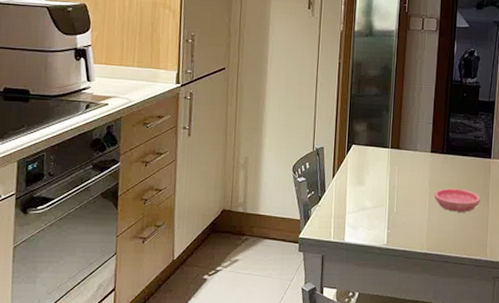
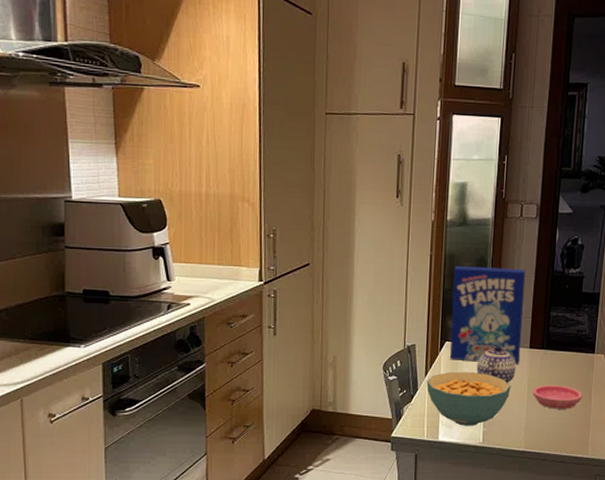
cereal bowl: none [334,174,414,228] -> present [426,371,511,426]
cereal box: none [356,73,427,169] -> present [449,265,526,365]
teapot: none [381,149,419,186] -> present [476,345,516,383]

